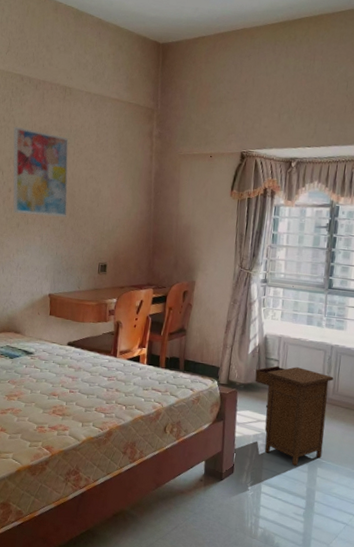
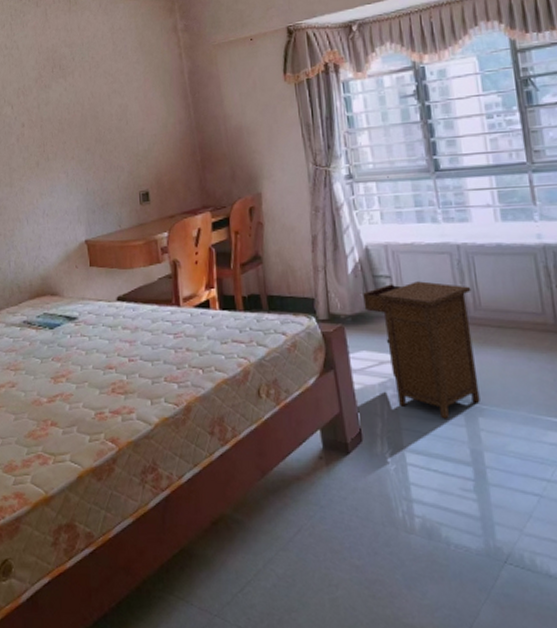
wall art: present [13,126,69,217] -> none [17,51,93,152]

